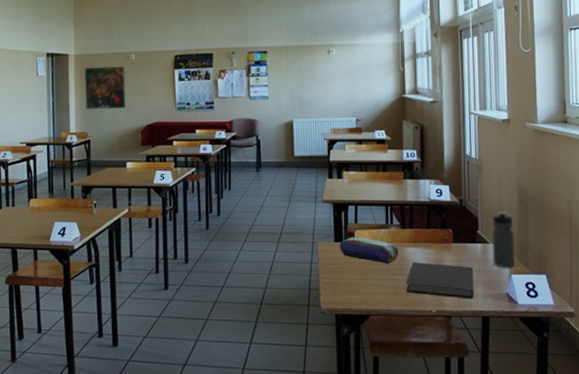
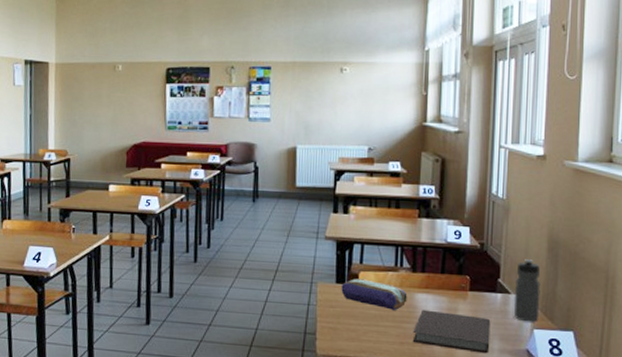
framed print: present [84,66,127,110] -> none [65,77,112,126]

